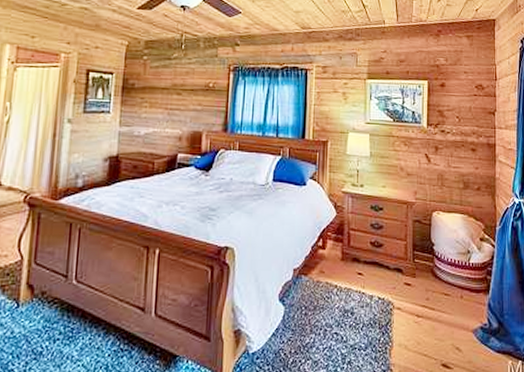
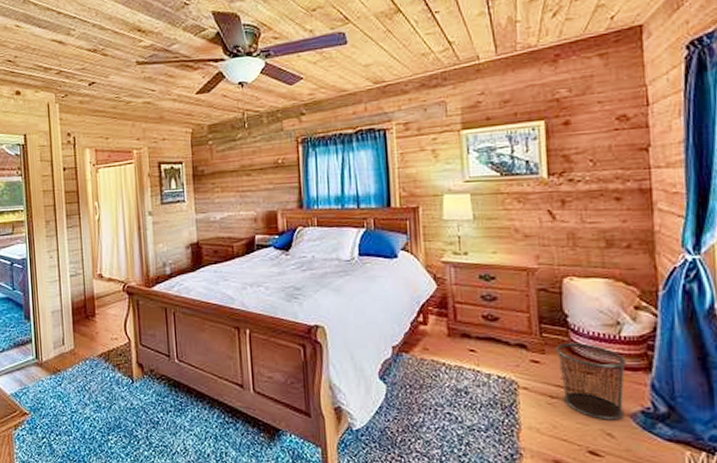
waste bin: none [423,268,473,336] -> present [555,343,627,420]

